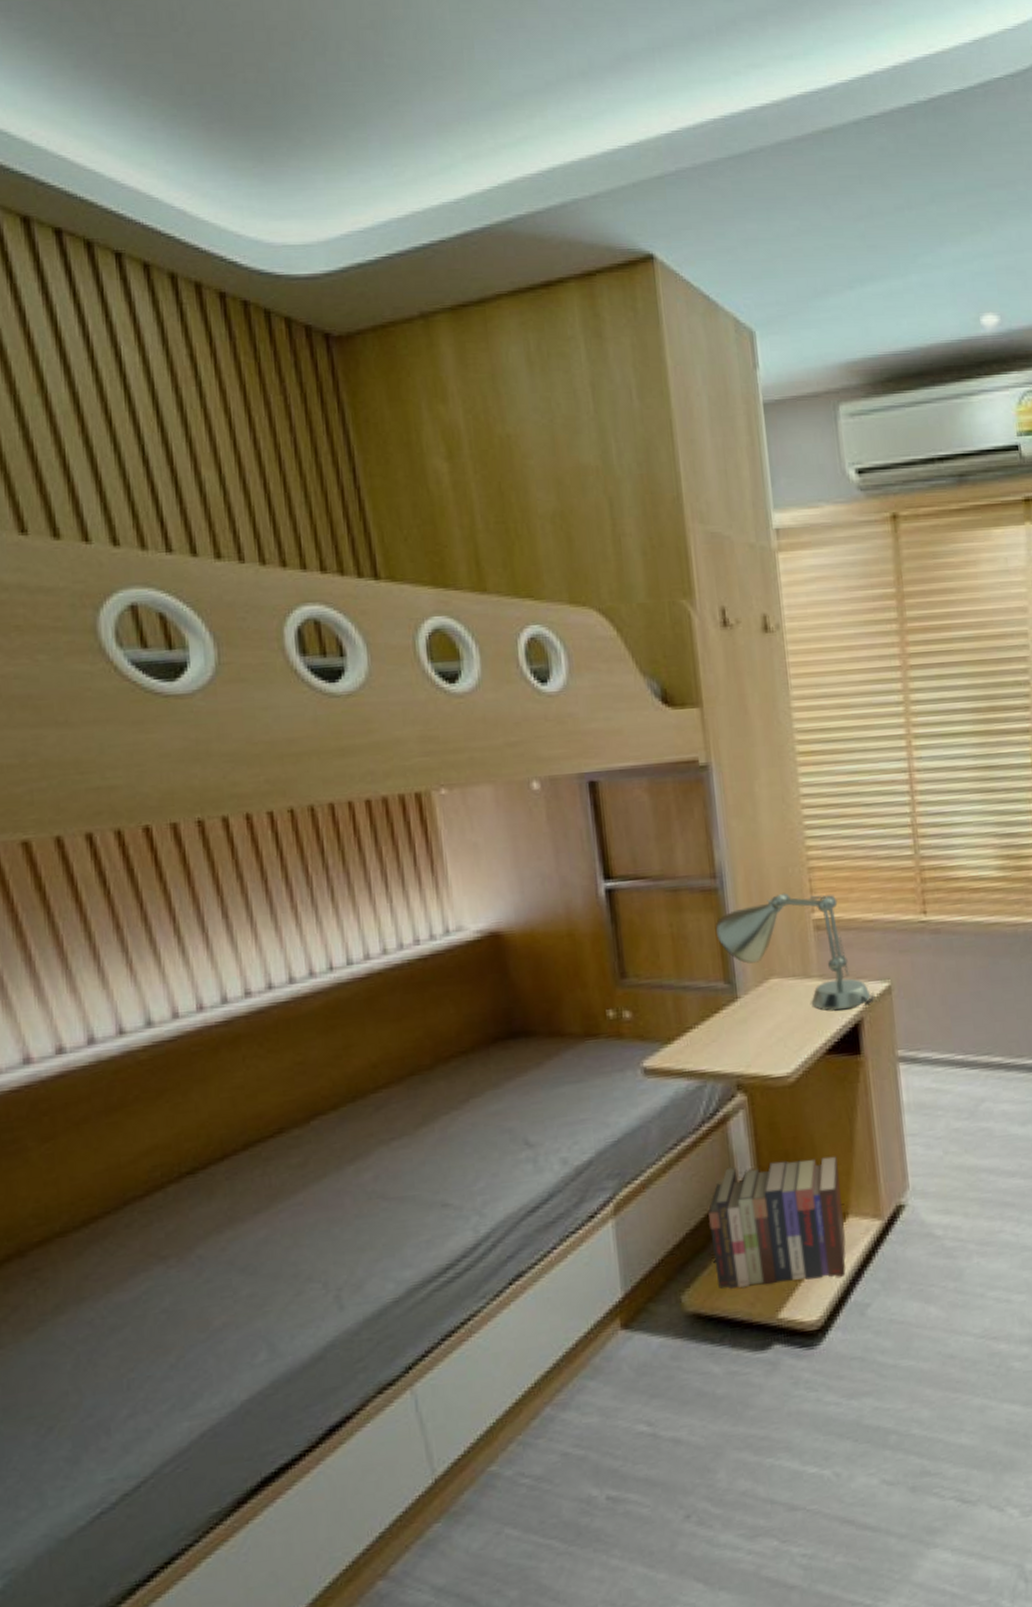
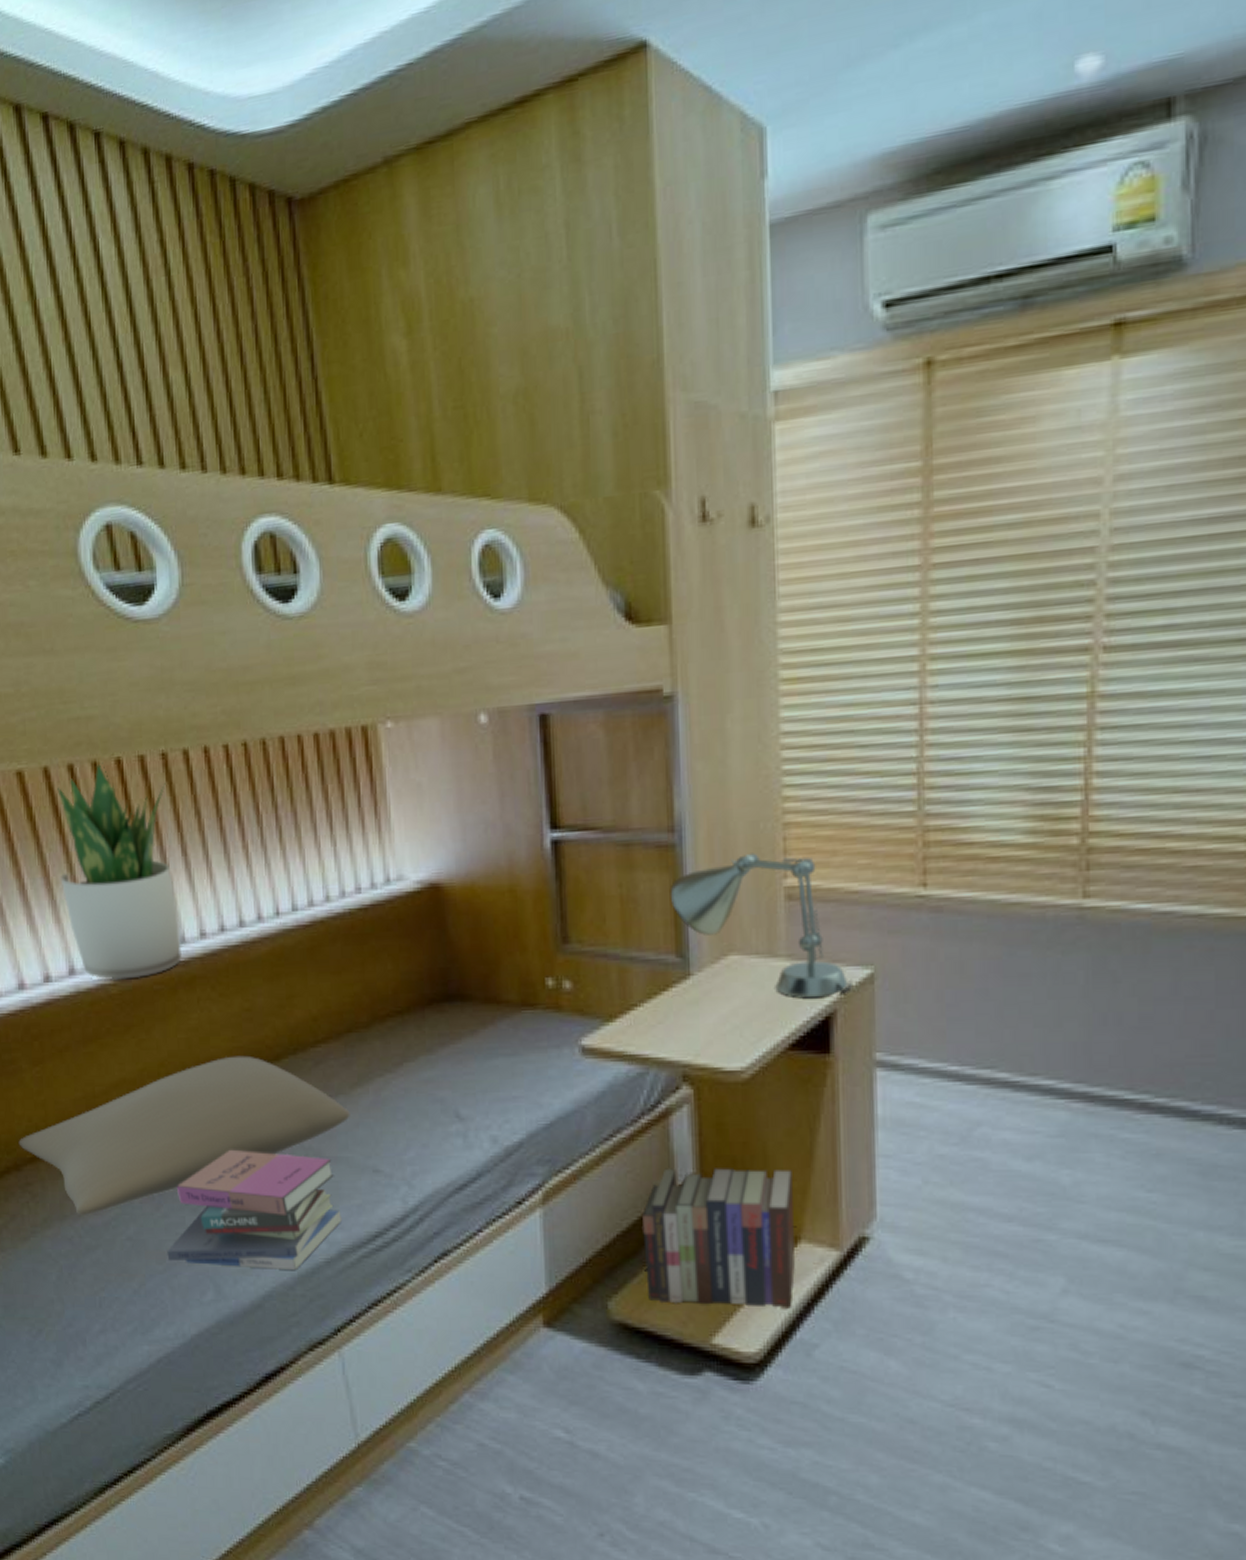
pillow: none [22,1108,416,1295] -> present [18,1055,350,1215]
planter: none [73,831,224,1047] -> present [57,762,182,980]
books: none [210,1199,410,1328] -> present [167,1149,342,1271]

